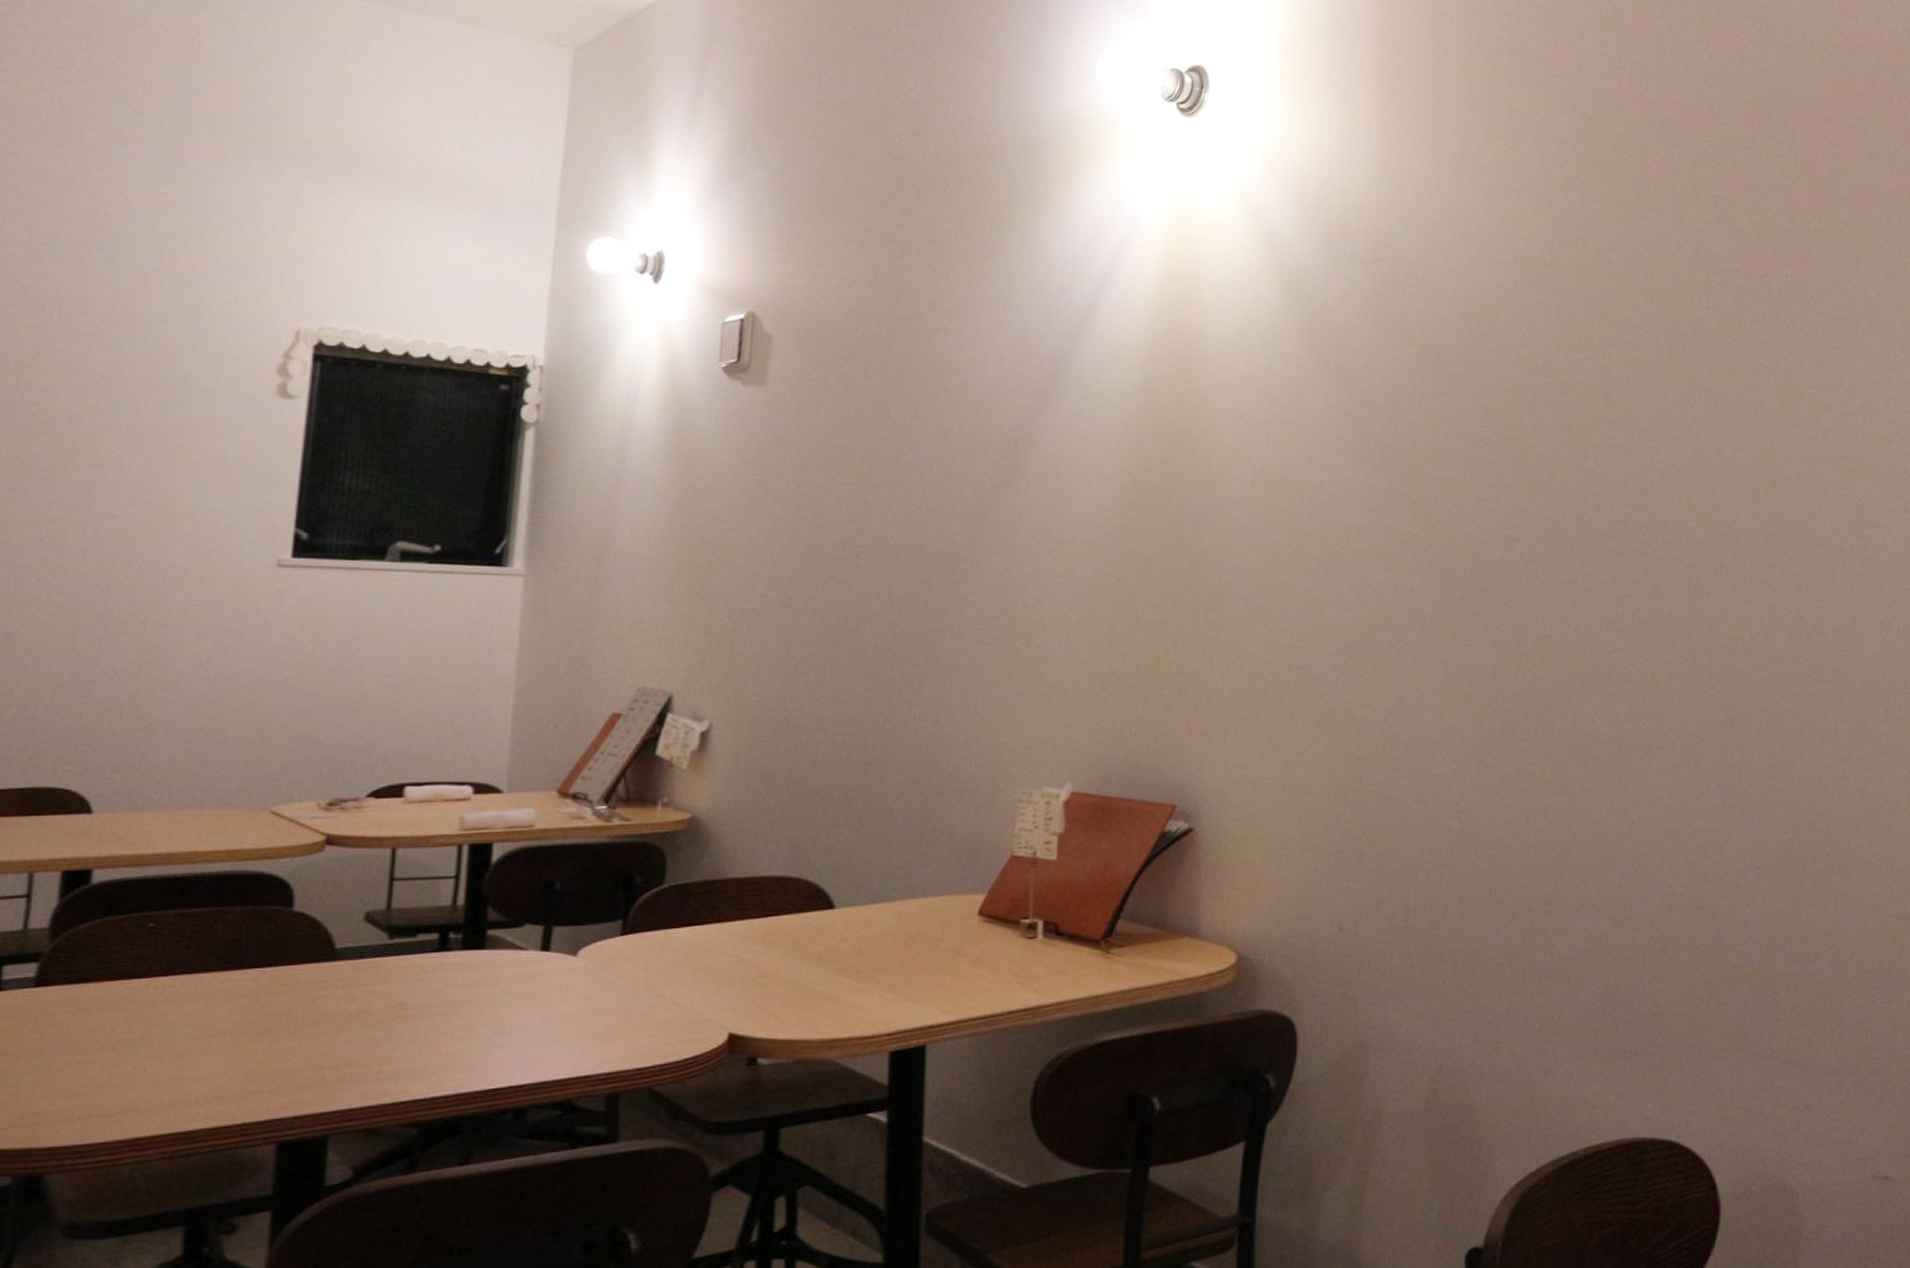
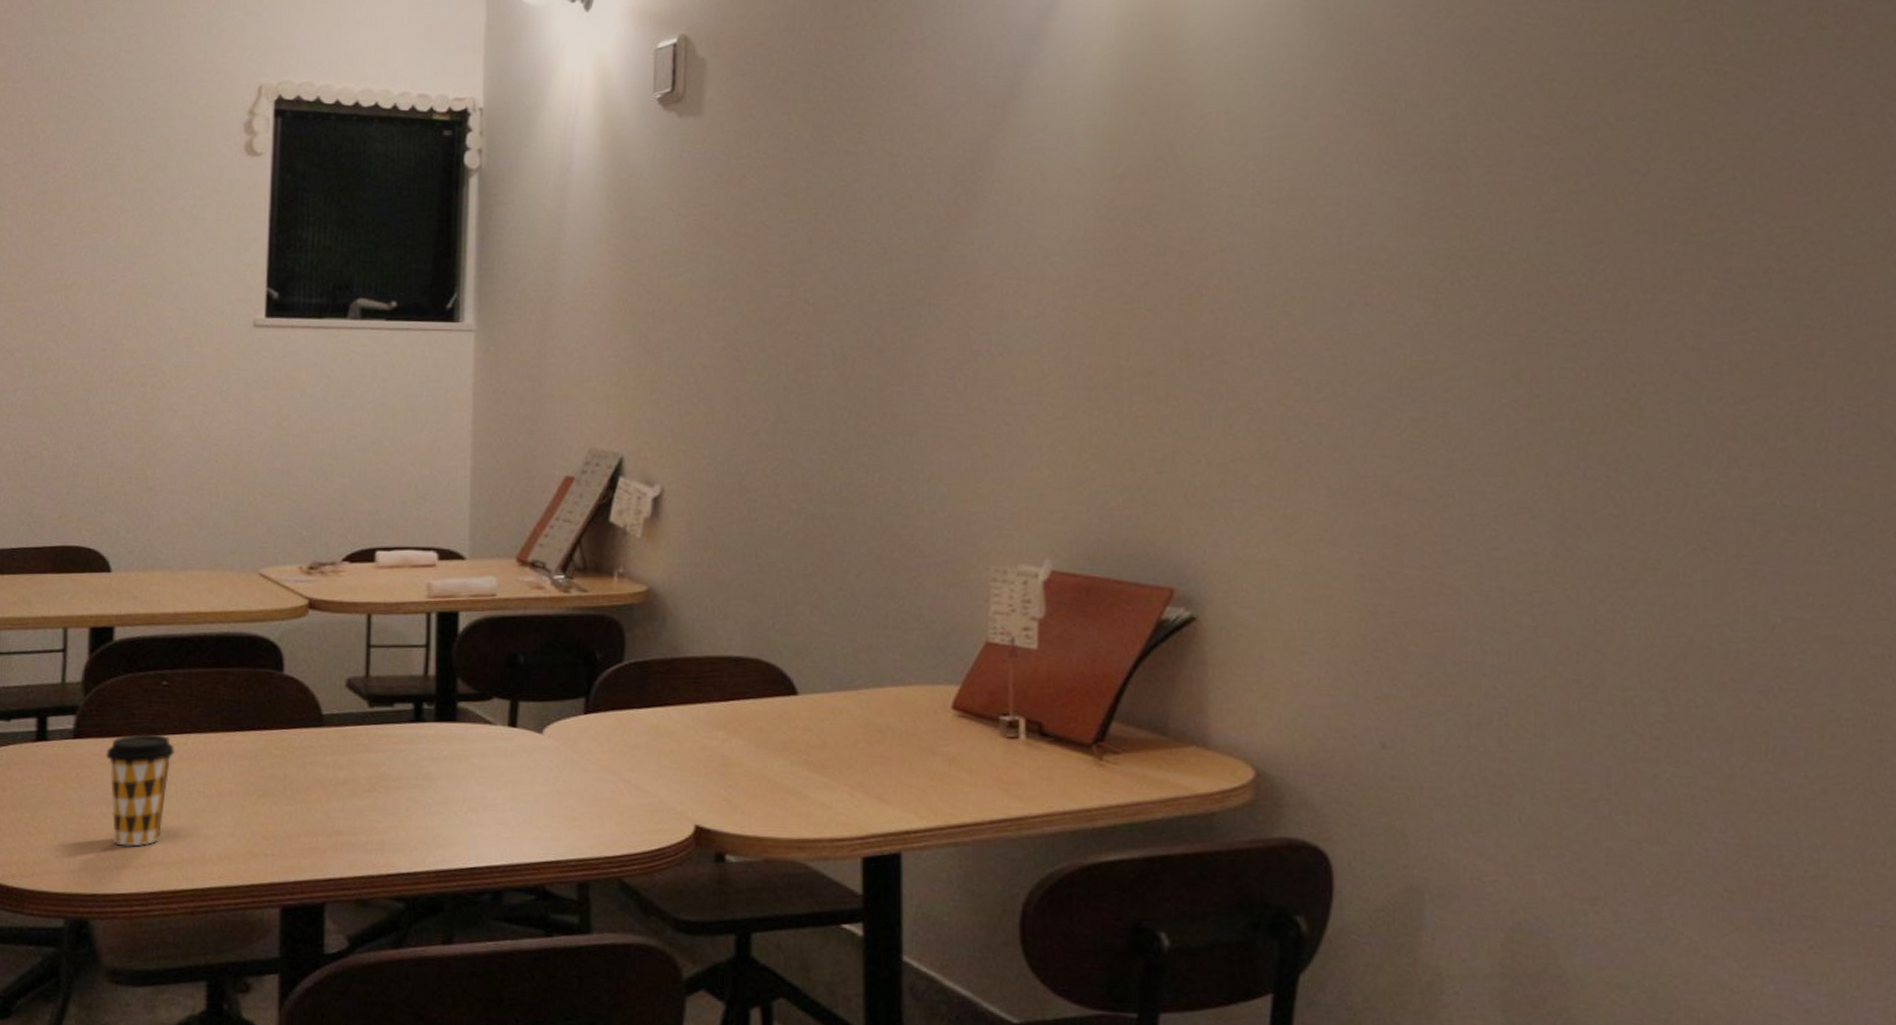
coffee cup: none [73,977,159,1095] -> present [105,733,174,847]

